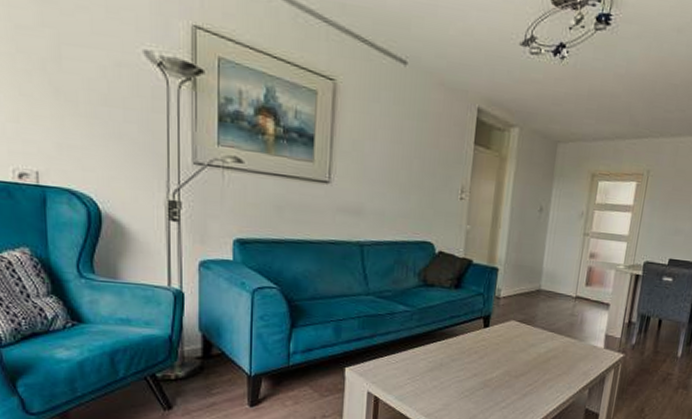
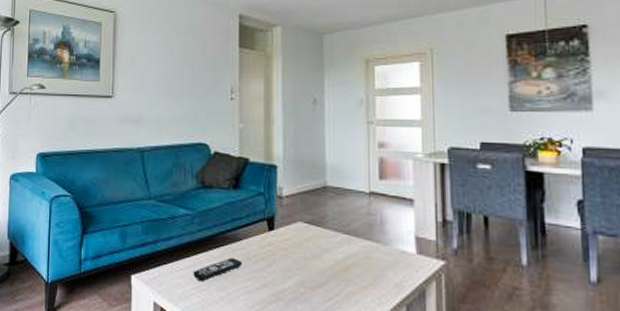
remote control: none [409,351,457,373] -> present [193,257,243,282]

